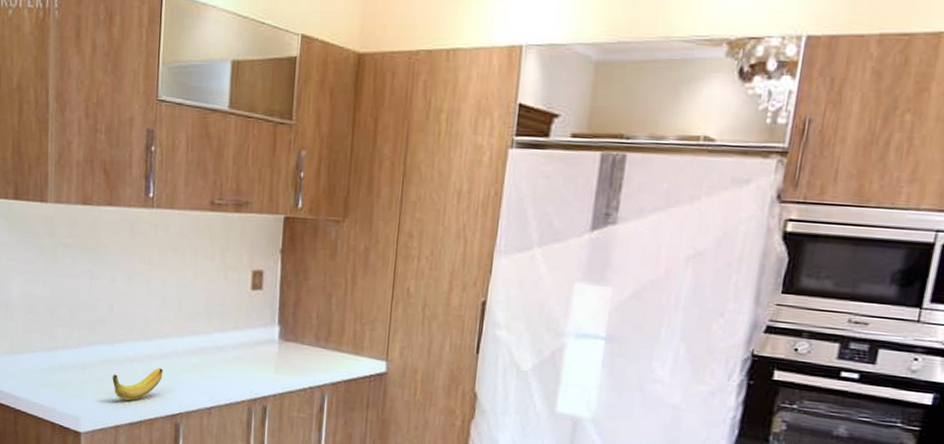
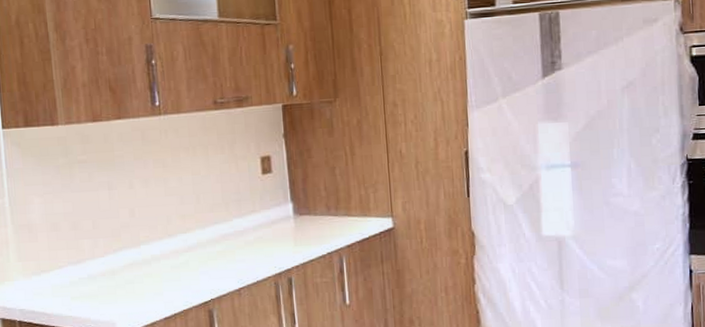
banana: present [112,368,163,401] -> none [142,261,191,297]

